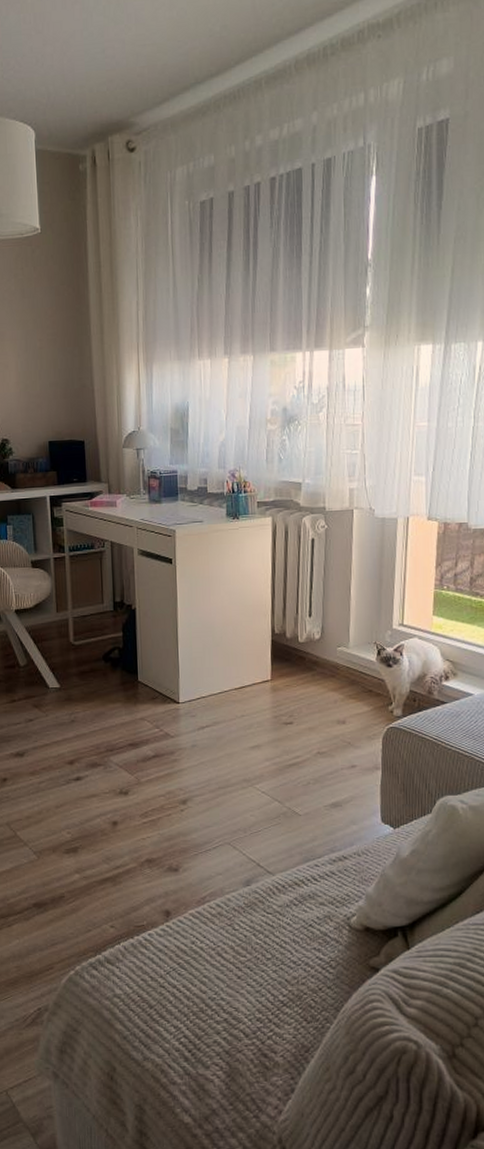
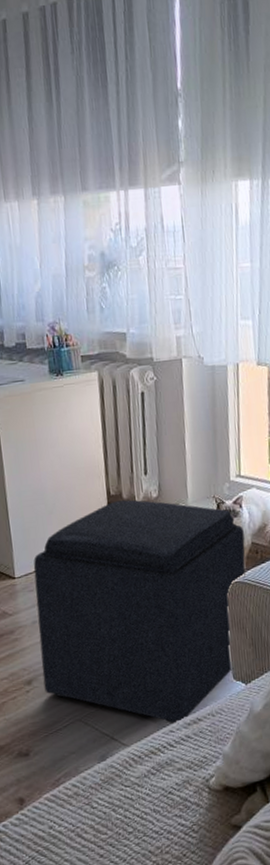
ottoman: none [197,639,403,859] -> present [33,499,246,724]

